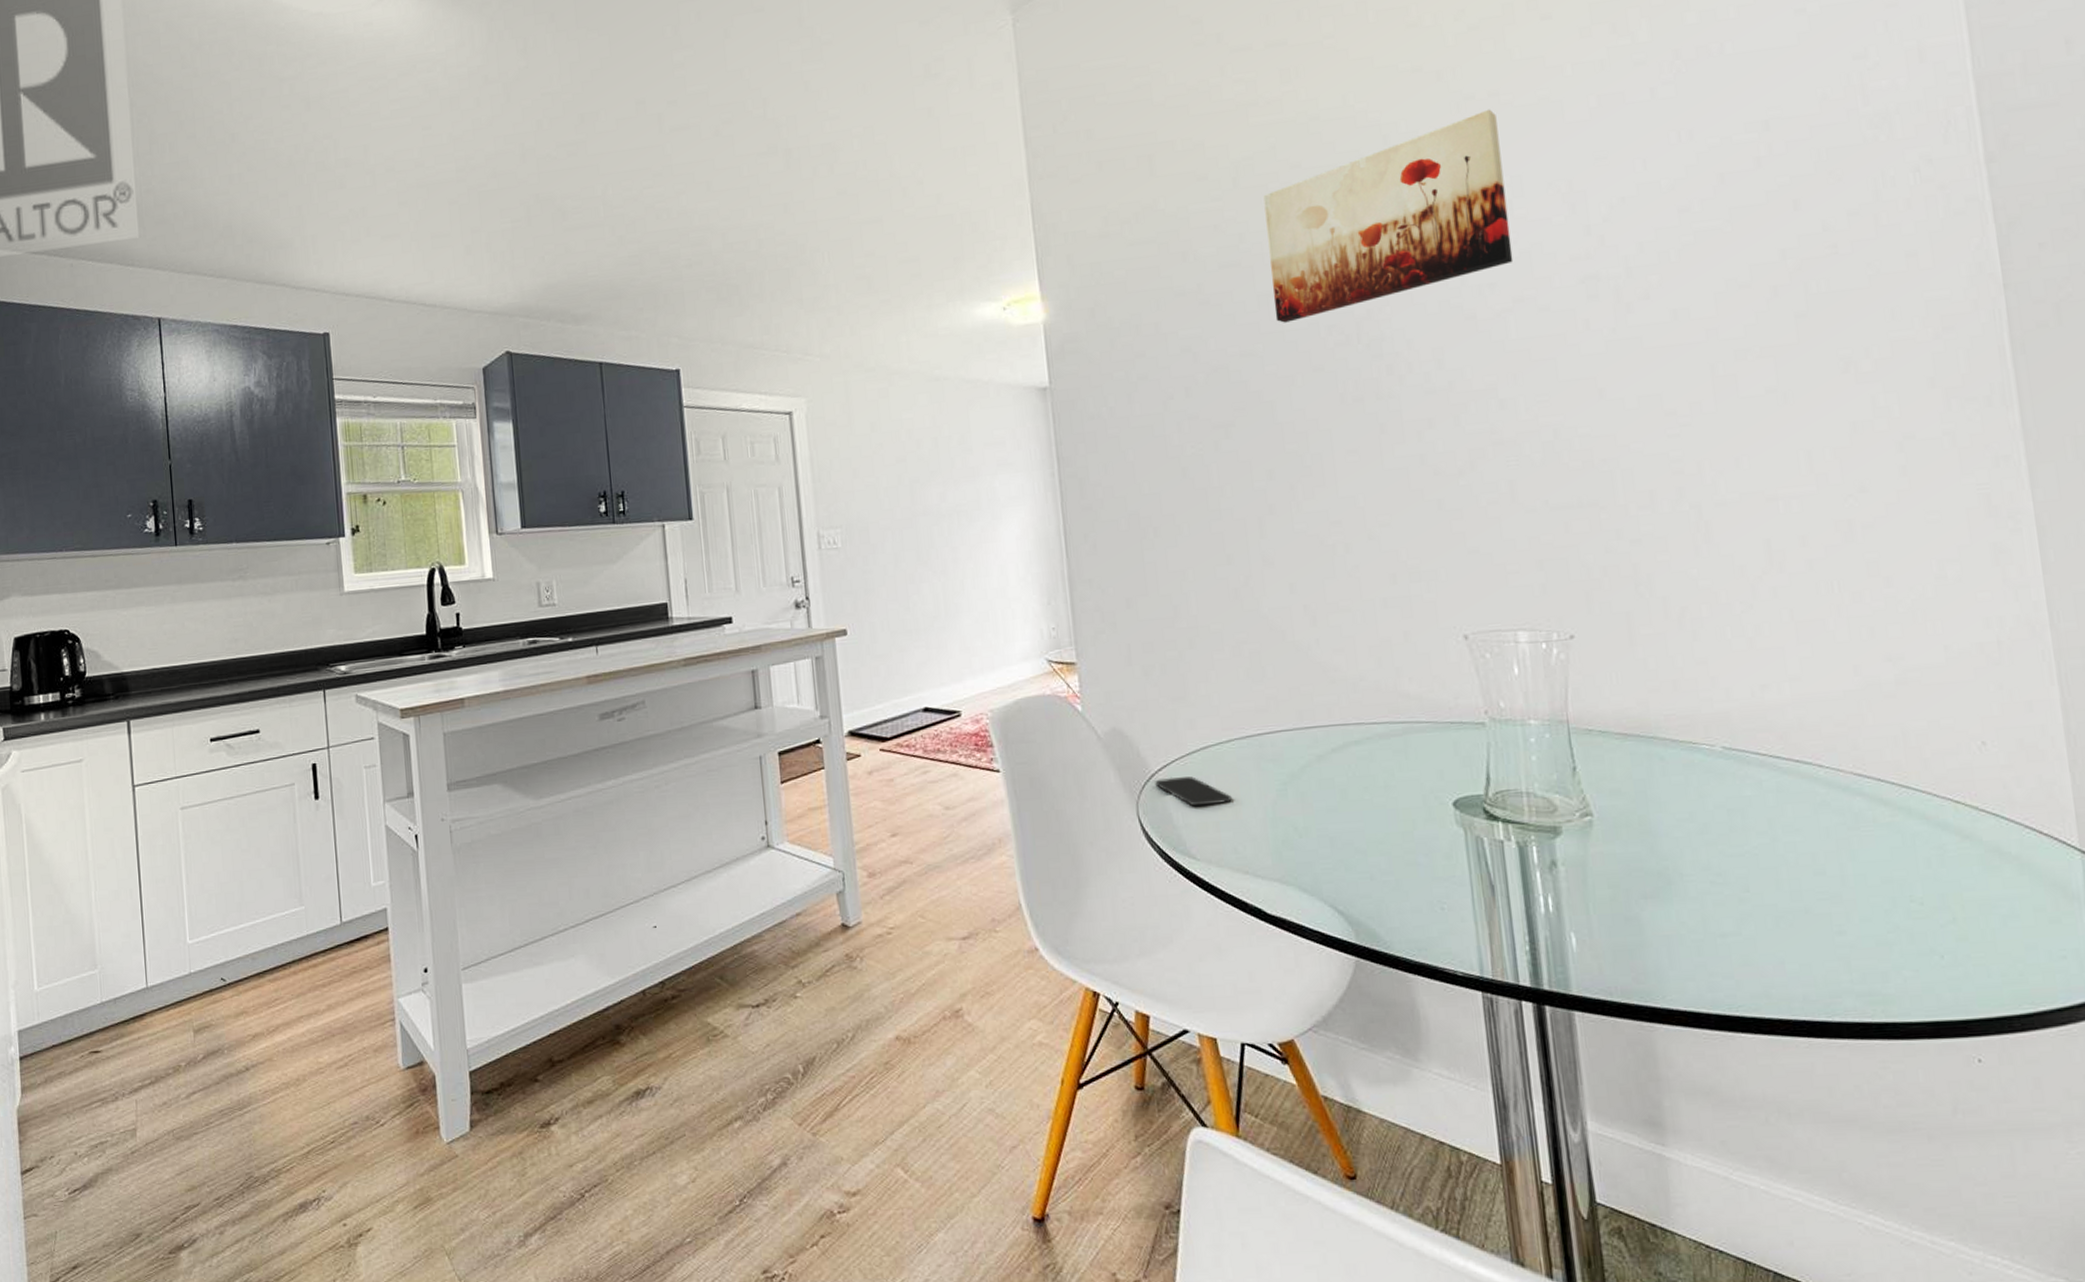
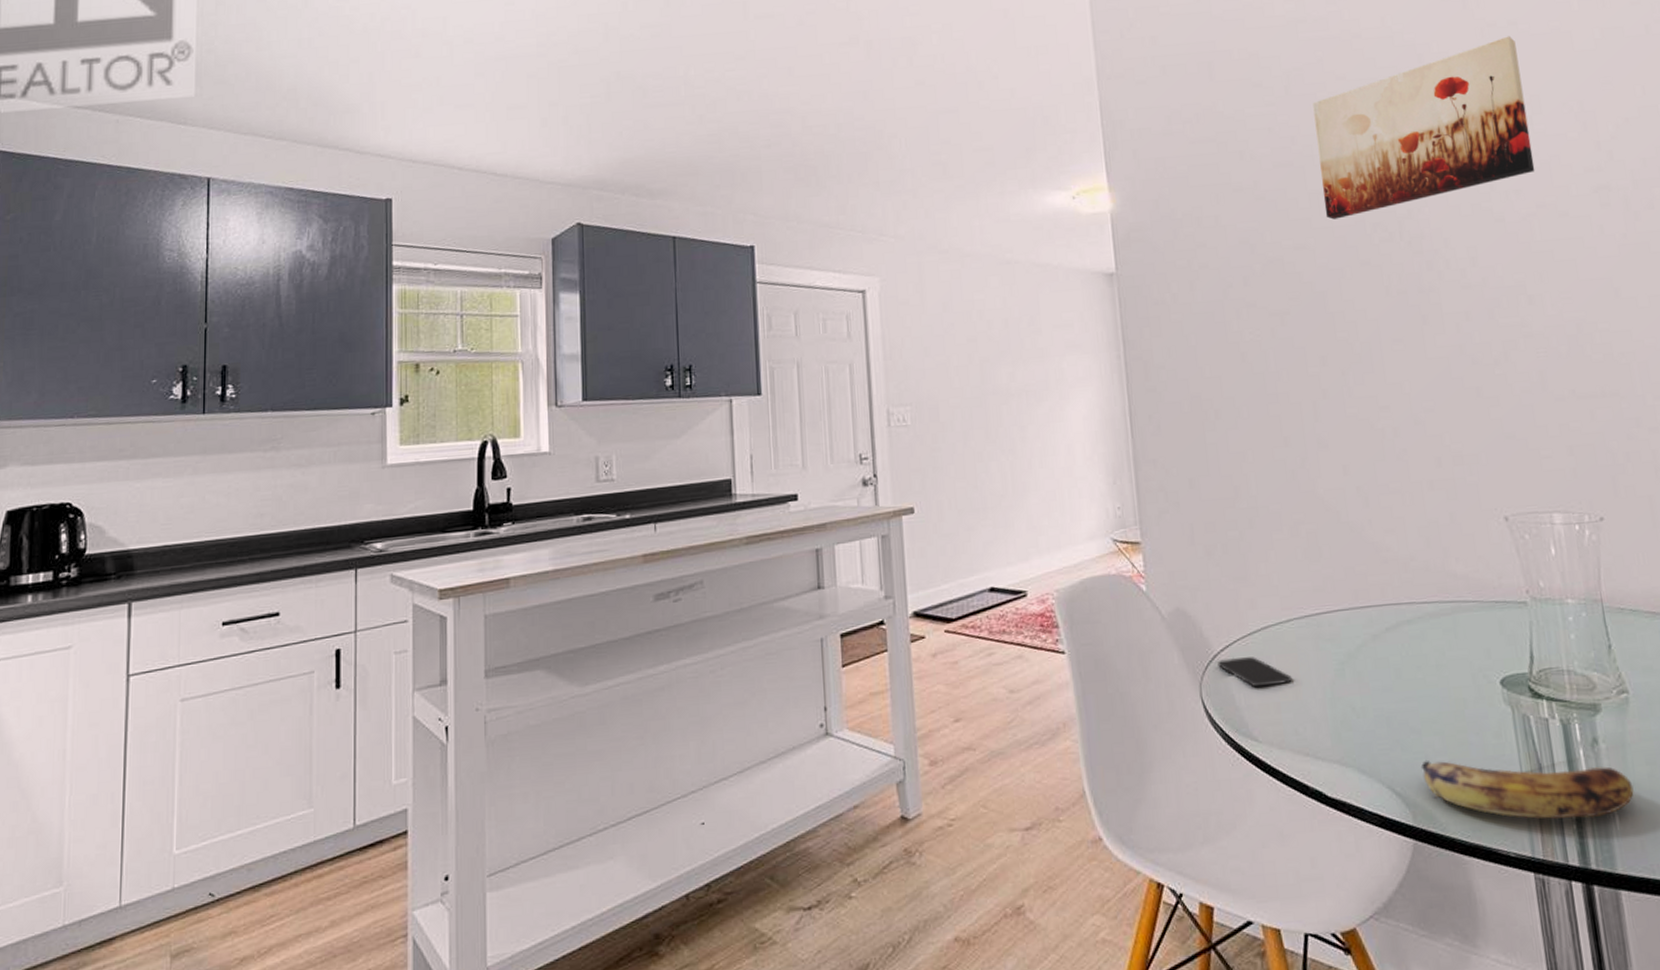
fruit: none [1365,881,1594,940] -> present [1420,761,1634,819]

